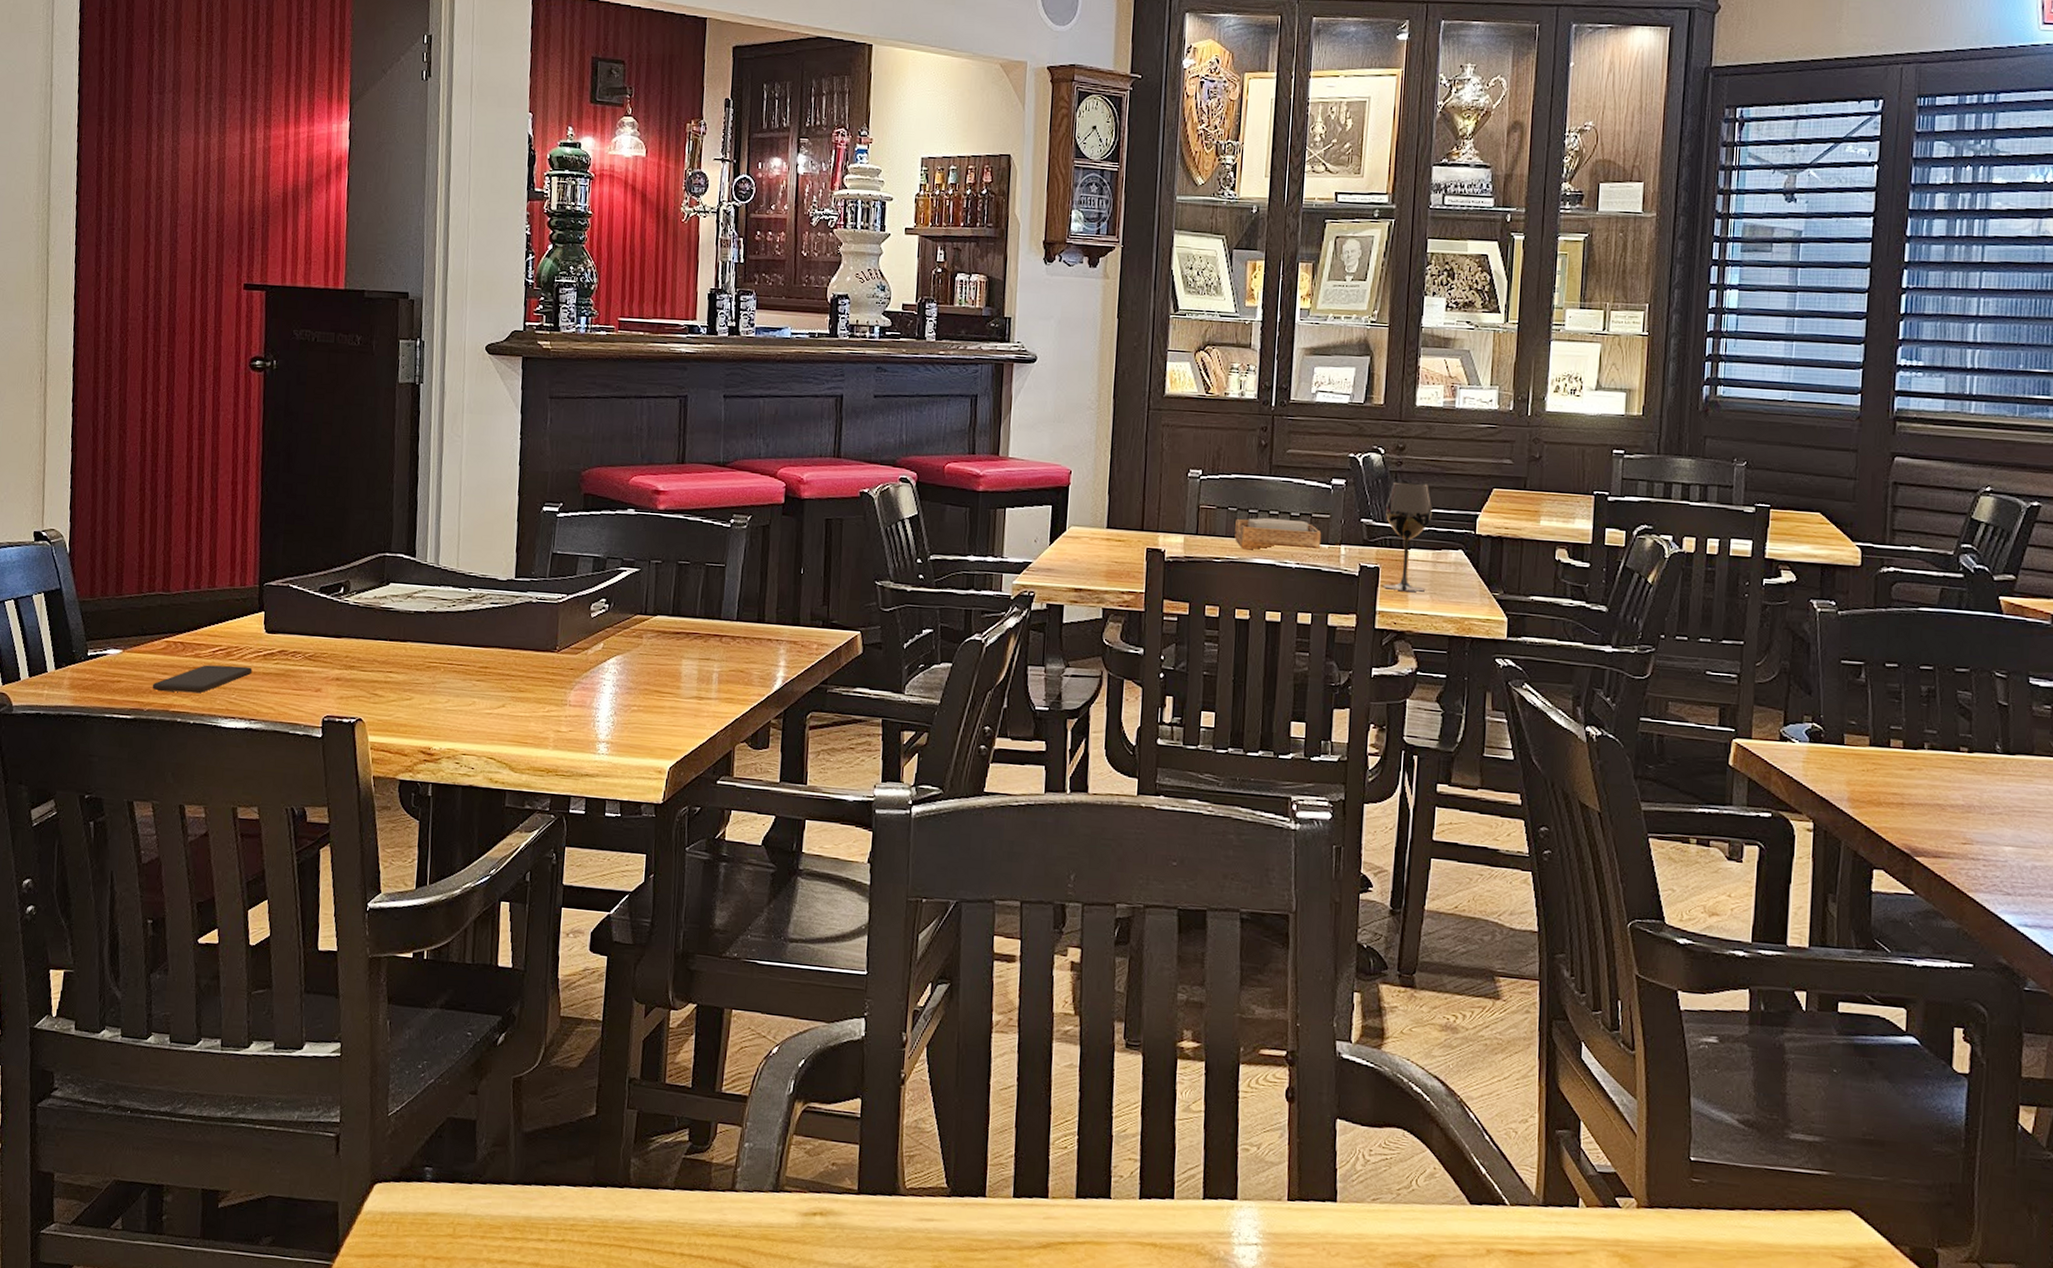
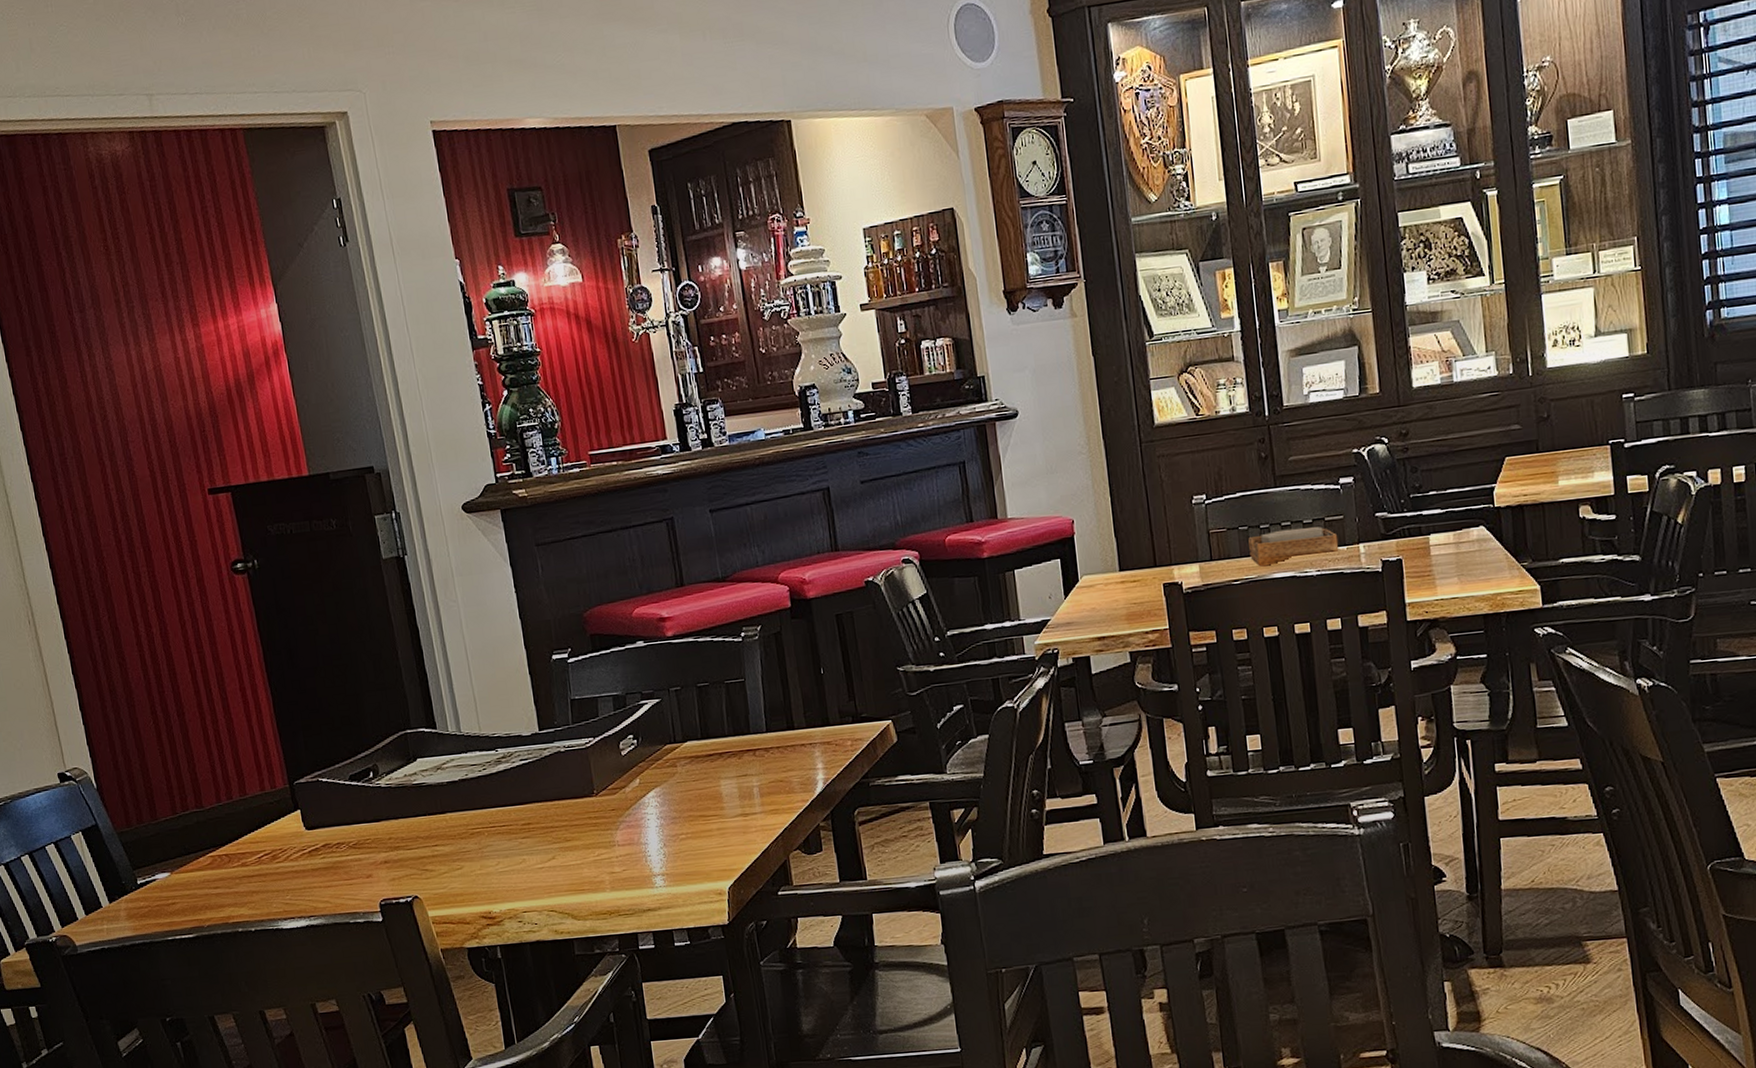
mobile phone: present [152,664,253,693] -> none [206,866,301,906]
wineglass: present [1381,481,1433,592] -> none [1398,465,1453,579]

